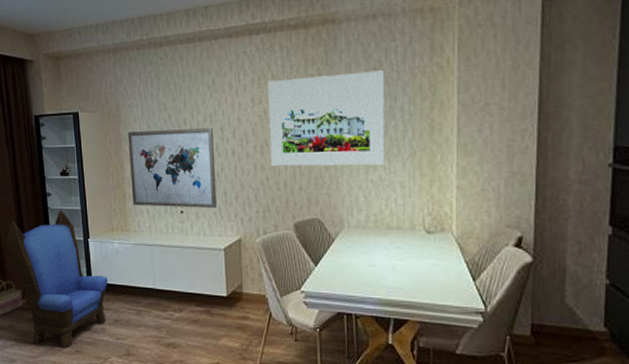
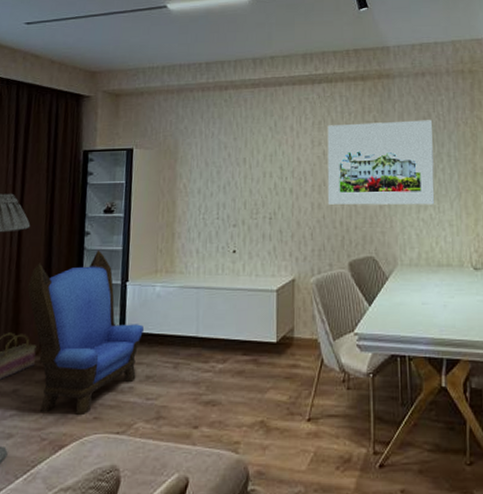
wall art: present [128,128,217,209] -> none [181,167,273,248]

